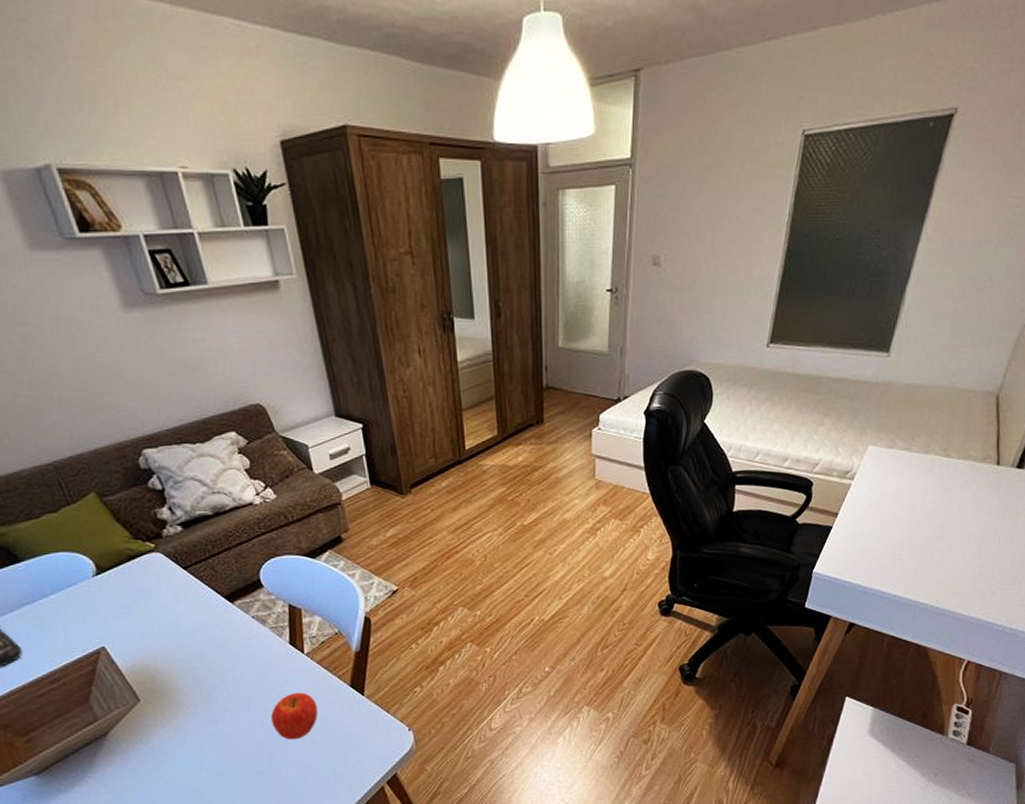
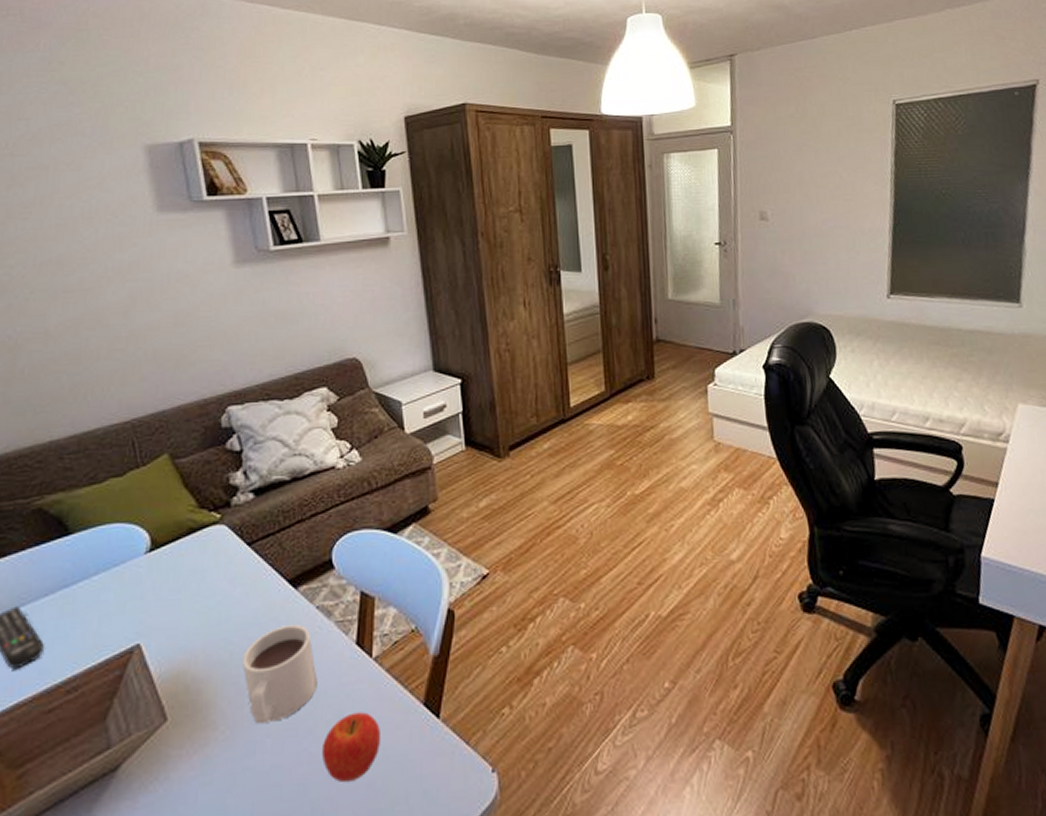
mug: none [195,630,261,702] -> present [243,625,318,725]

